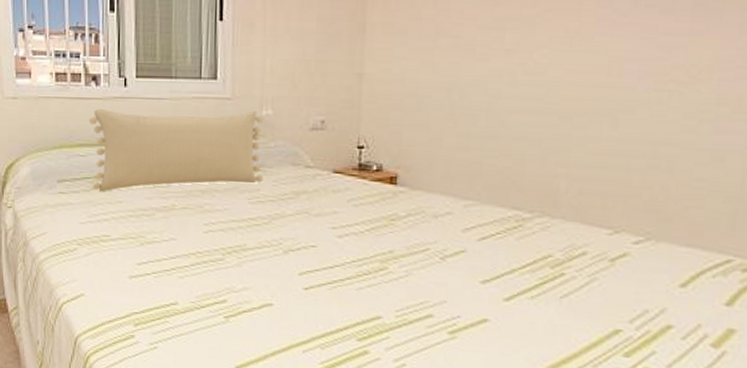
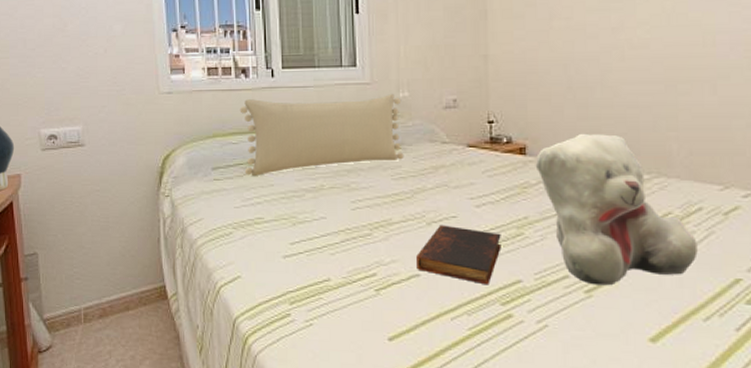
book: none [270,253,363,320] -> present [416,225,501,285]
teddy bear: none [406,164,577,327] -> present [535,133,698,286]

